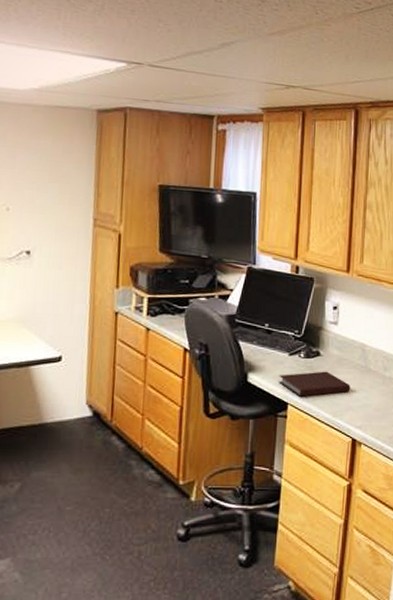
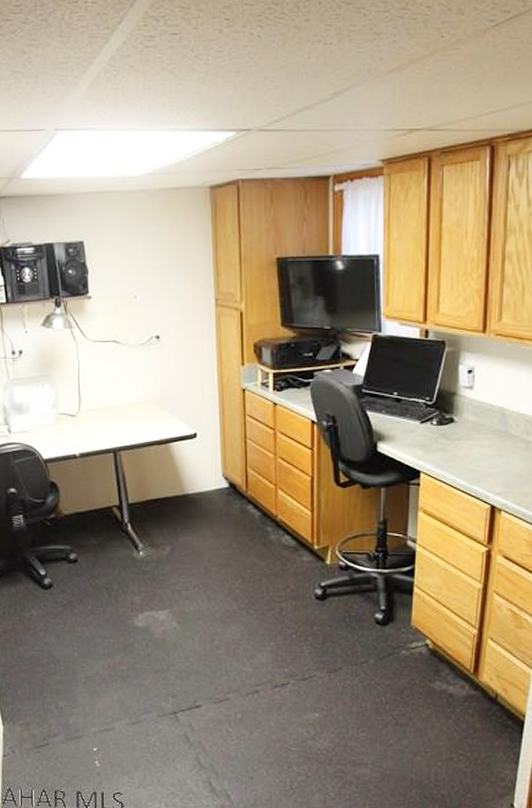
notebook: present [279,371,351,397] -> none [410,438,489,464]

